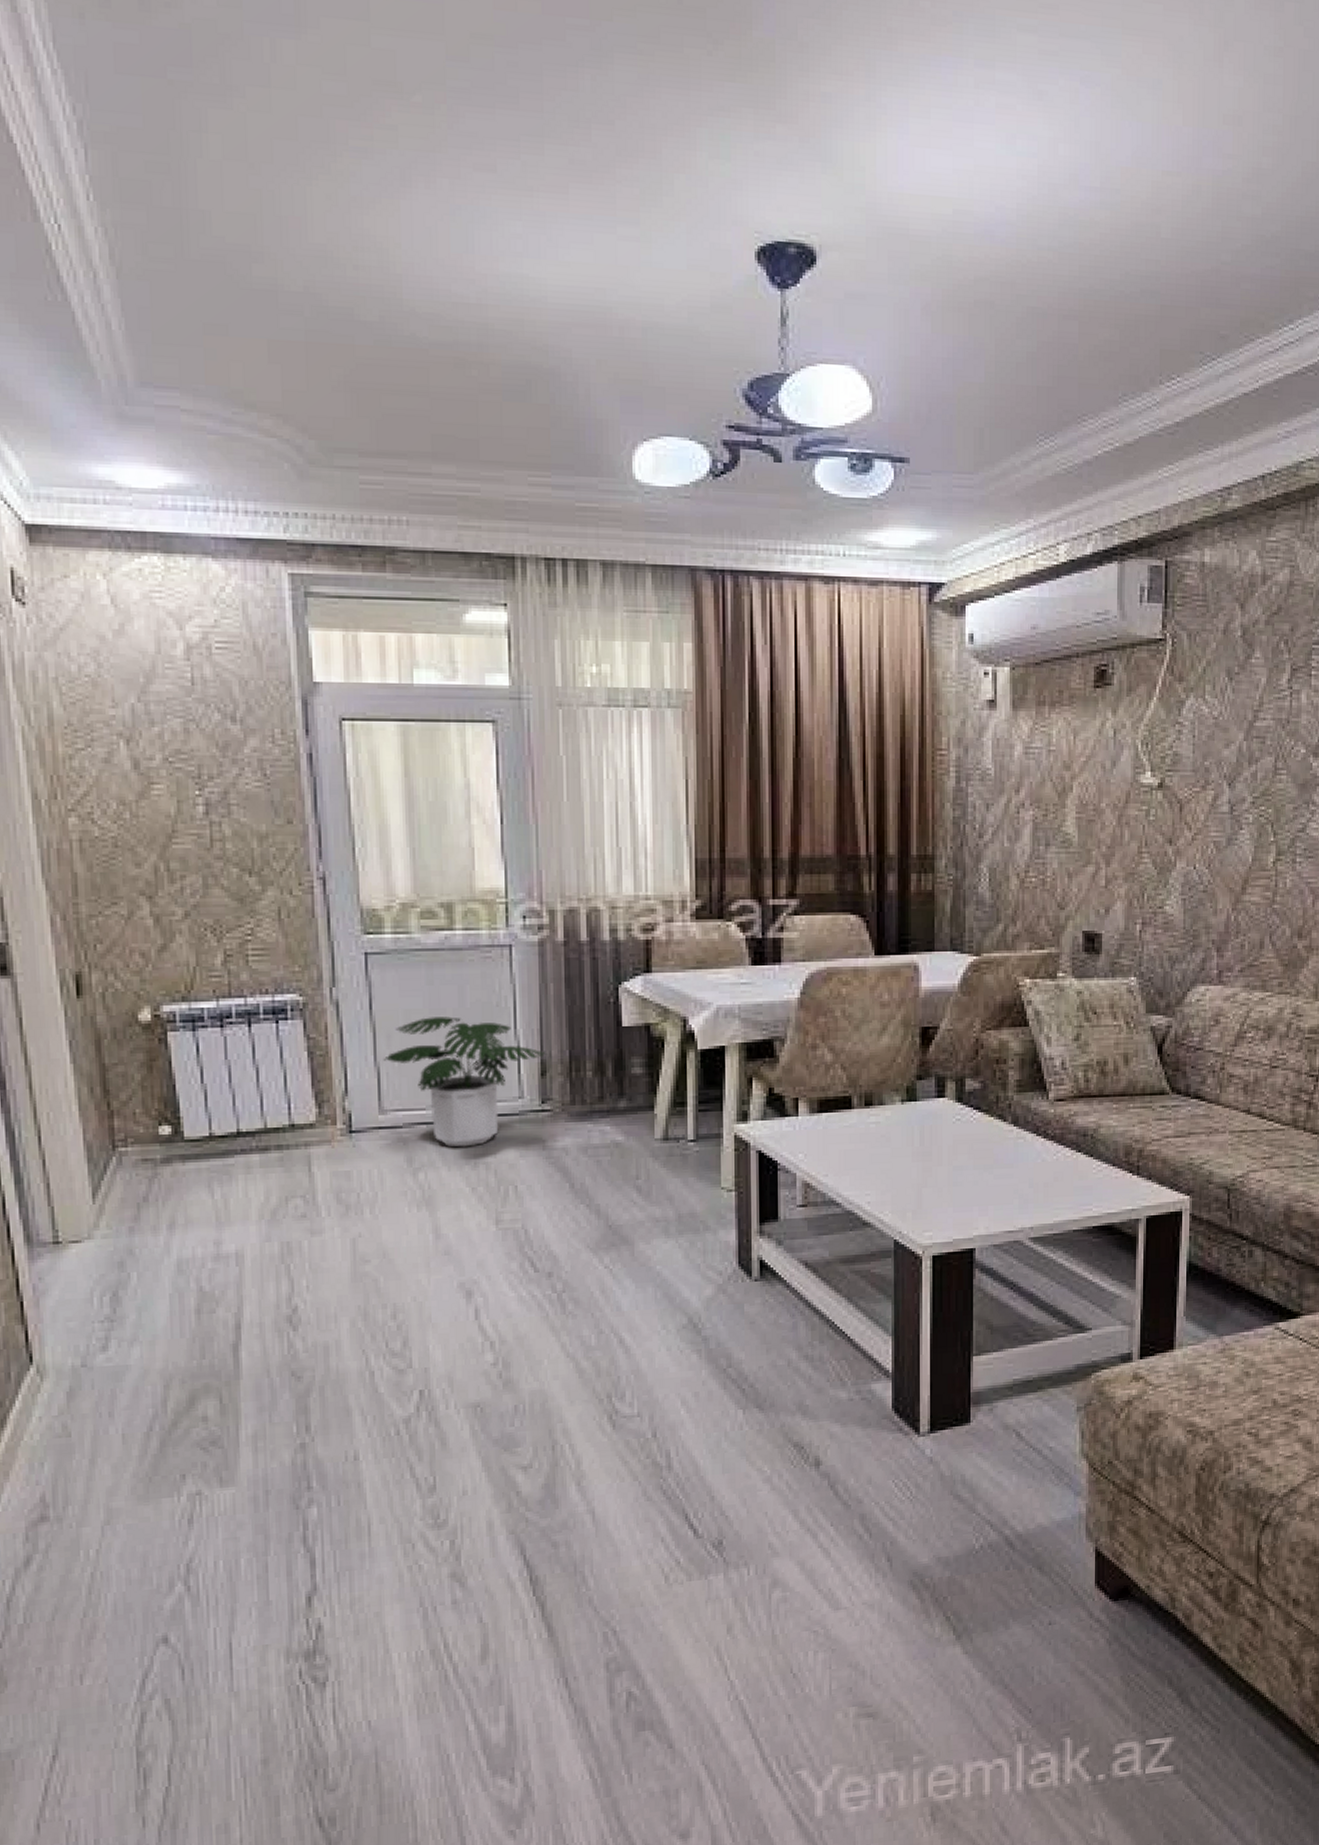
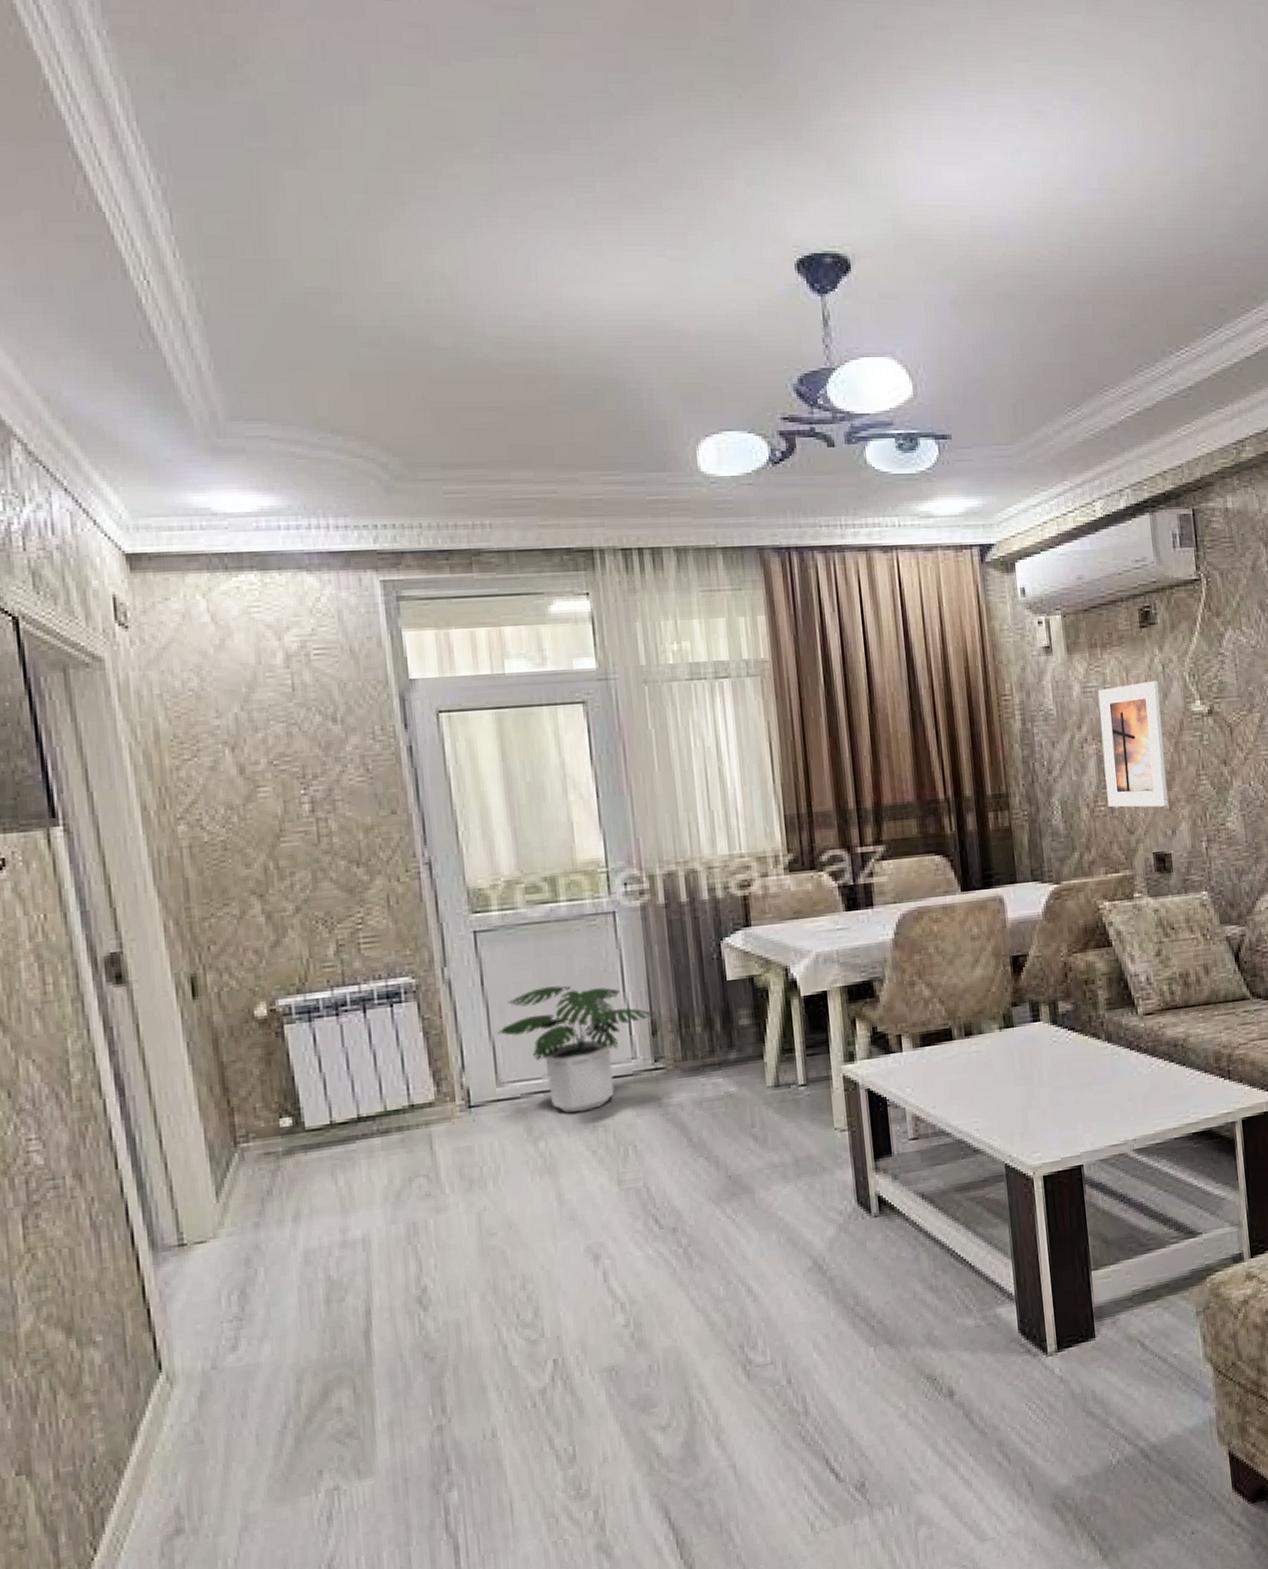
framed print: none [1040,746,1107,883] -> present [1098,680,1169,808]

